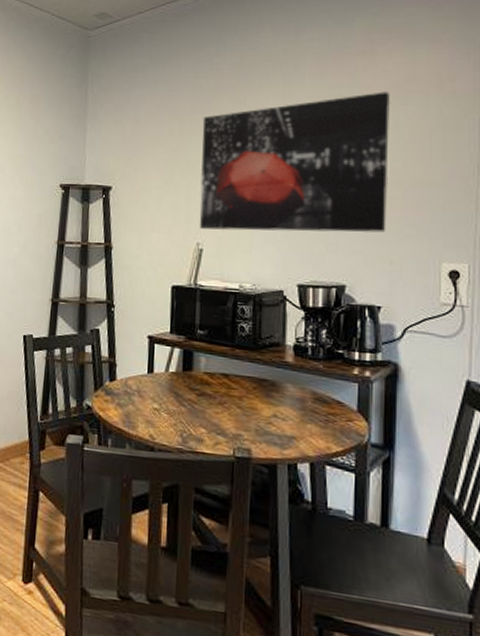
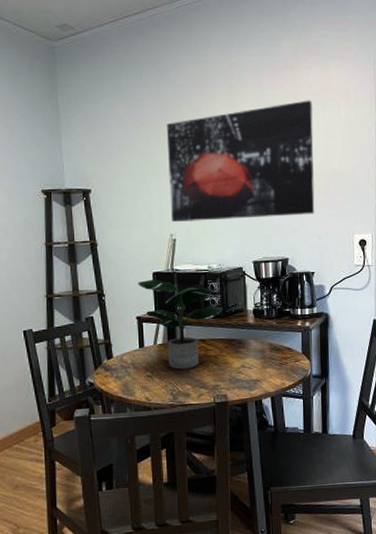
potted plant: none [153,293,254,408] -> present [138,279,223,370]

